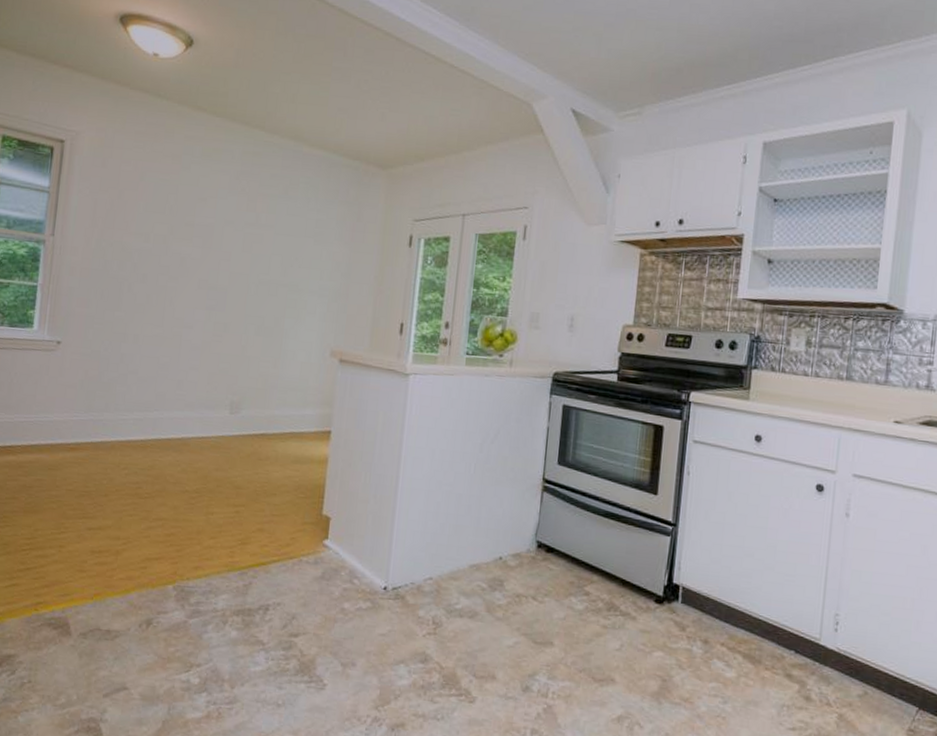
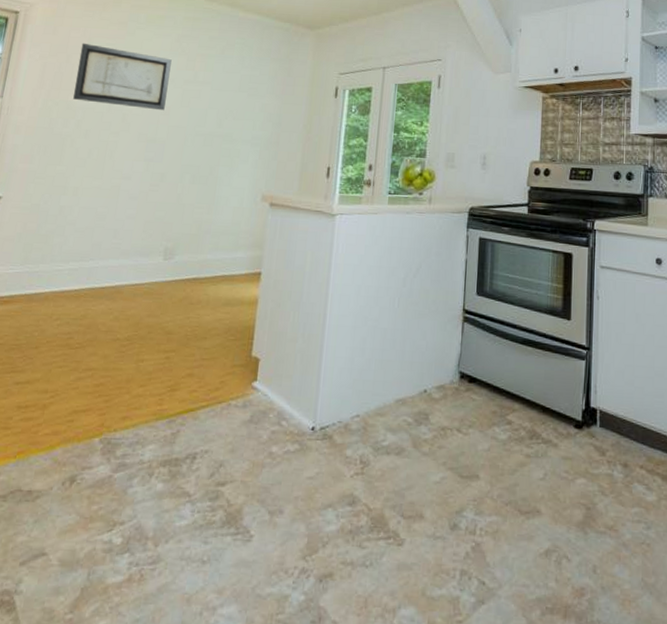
wall art: none [128,177,231,256] -> present [73,42,172,111]

